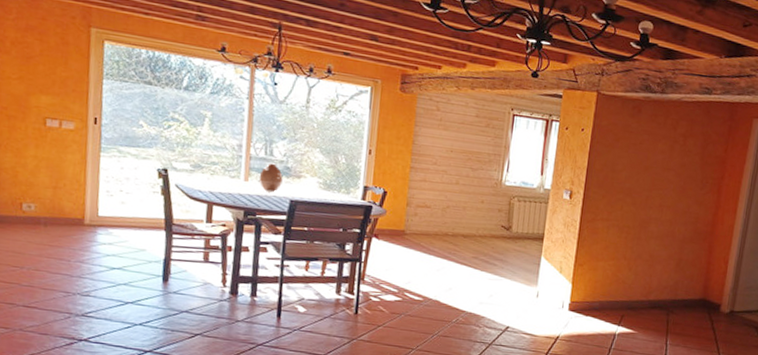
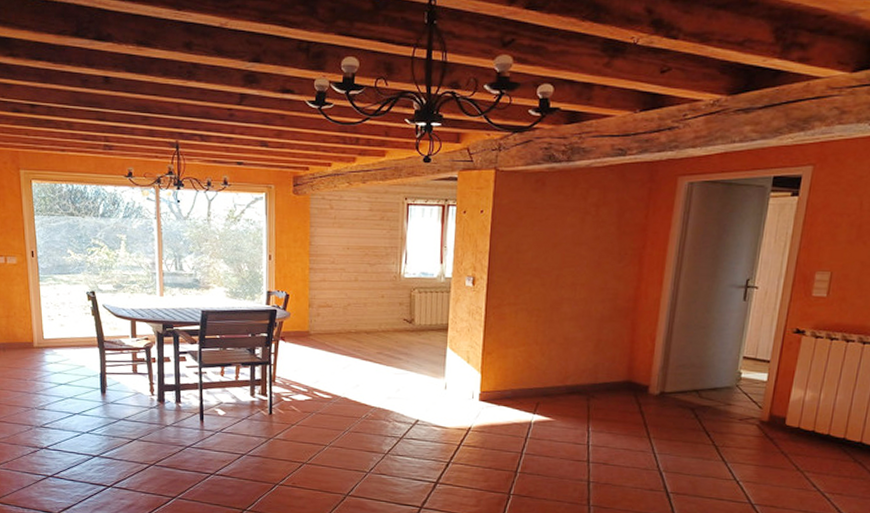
vase: present [259,163,283,193] -> none [172,277,193,305]

